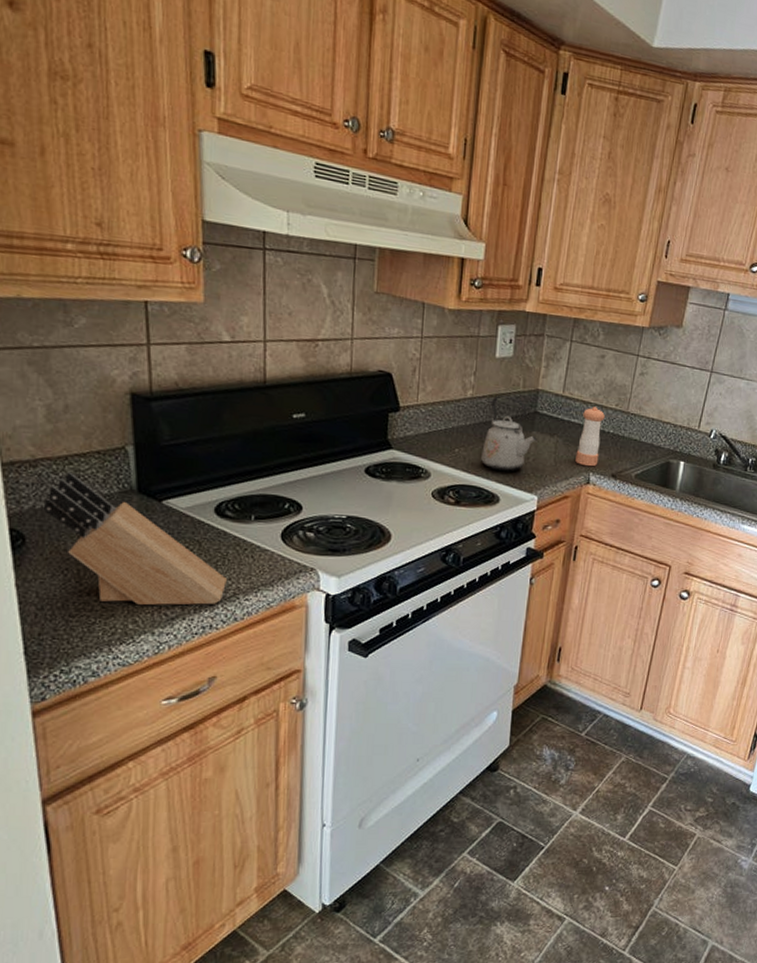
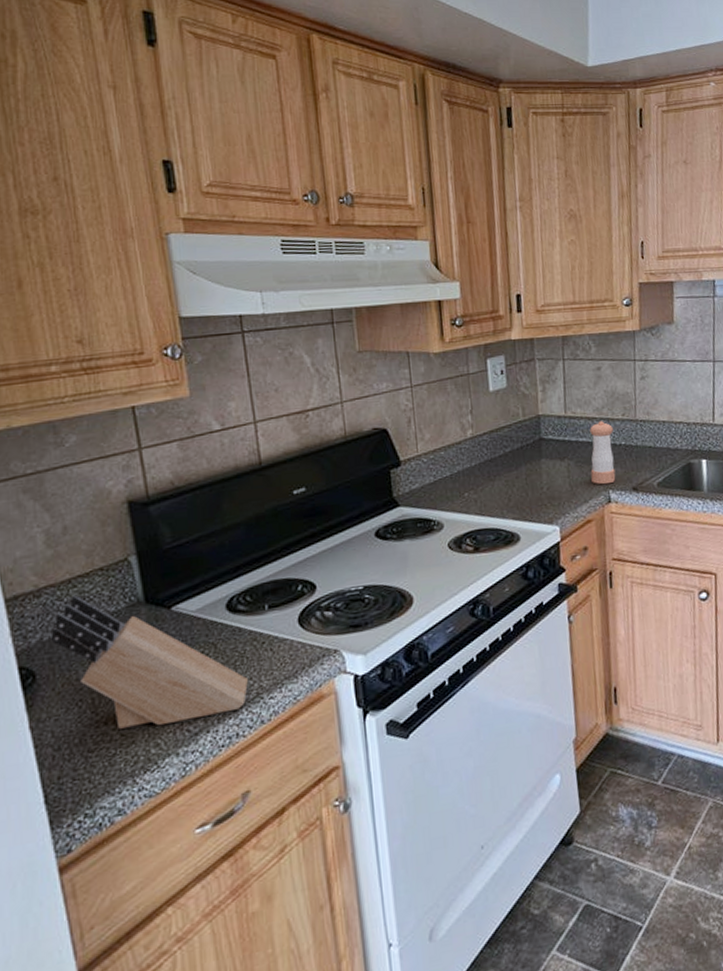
kettle: present [481,394,538,472] -> none [492,427,548,508]

